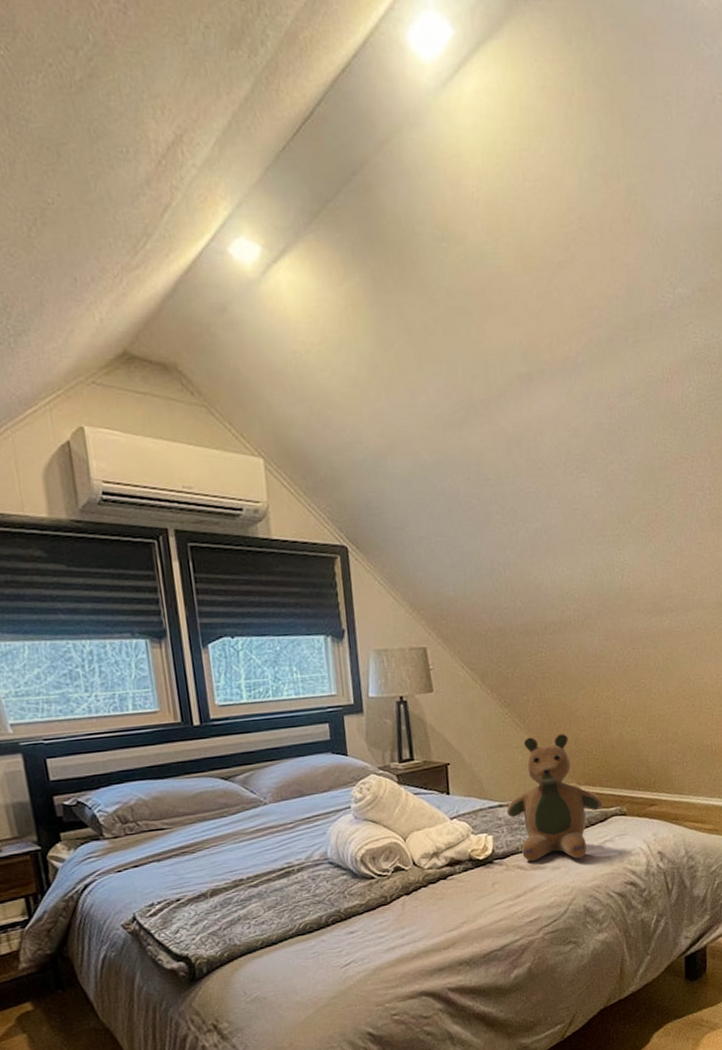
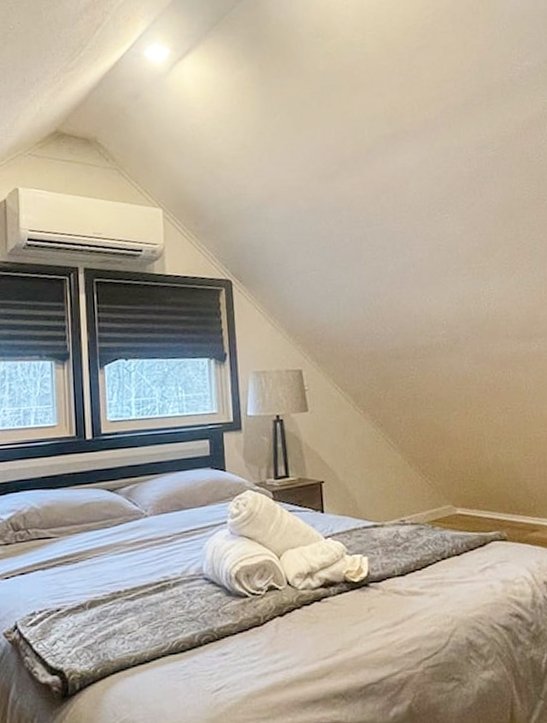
teddy bear: present [506,733,603,862] -> none [381,453,481,587]

